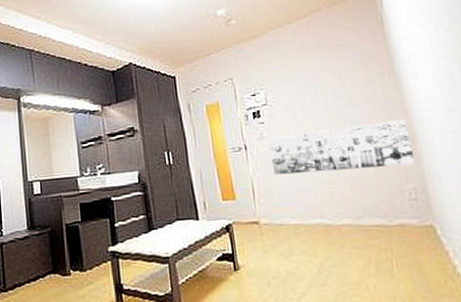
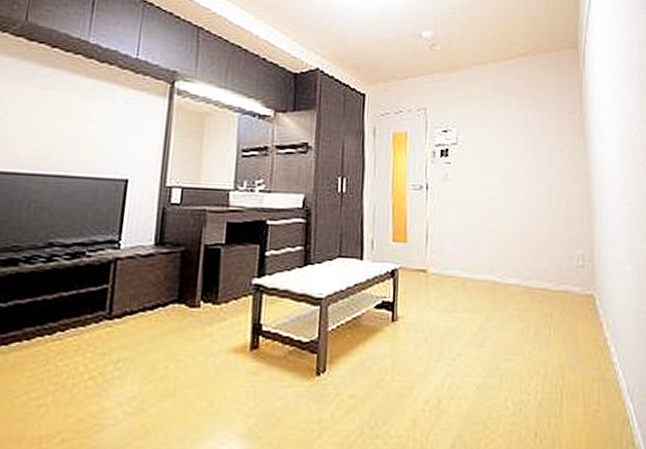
wall art: present [268,119,416,175] -> none [450,181,589,231]

